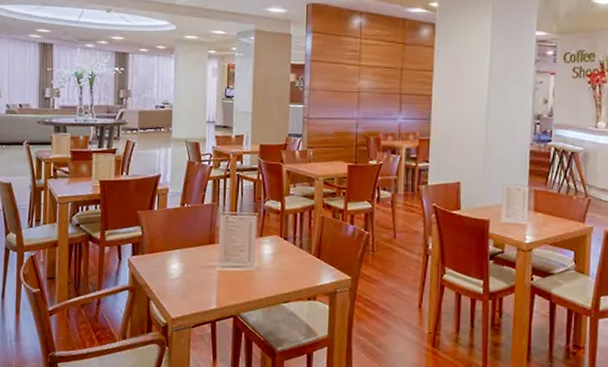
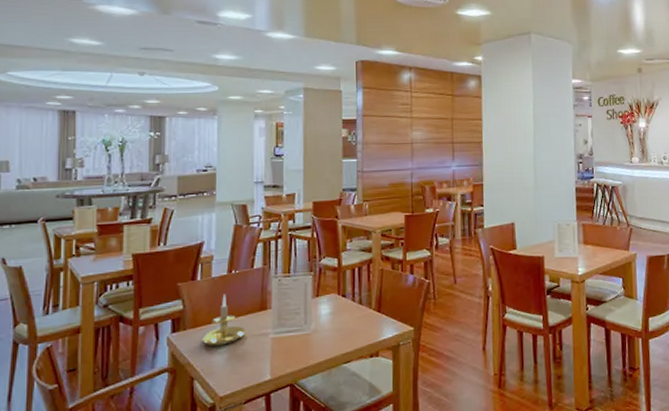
candle holder: none [158,225,196,272] -> present [202,293,246,346]

